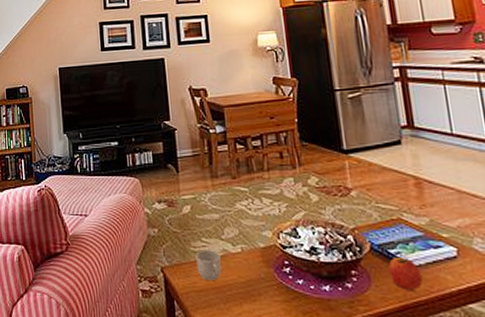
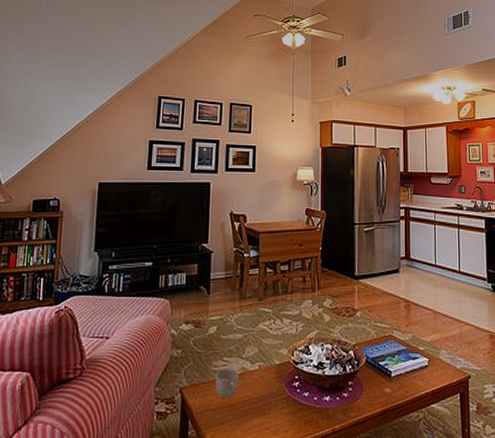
apple: present [389,256,423,290] -> none [378,367,402,396]

